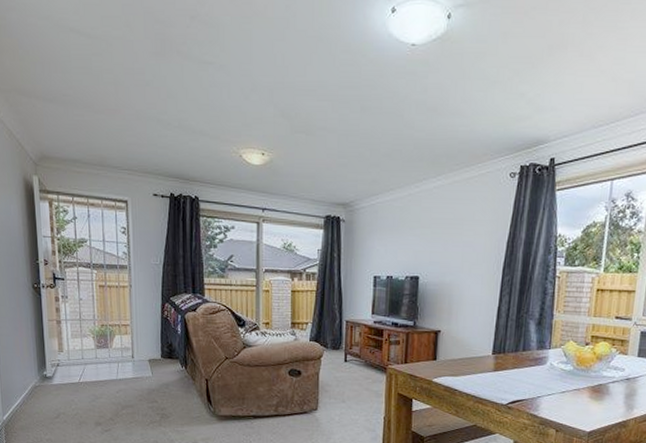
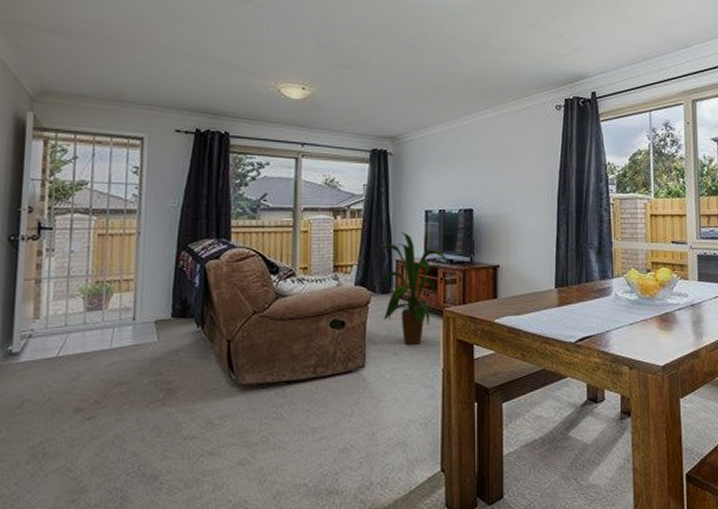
house plant: none [325,296,396,395] -> present [372,232,451,345]

